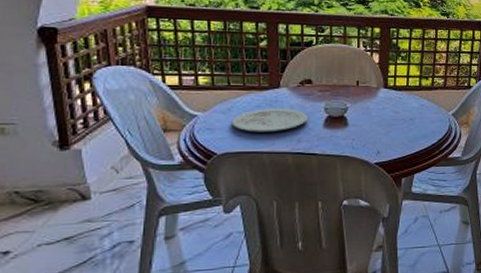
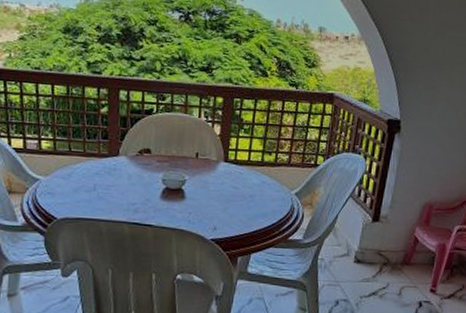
plate: present [232,108,308,132] -> none [71,176,145,200]

